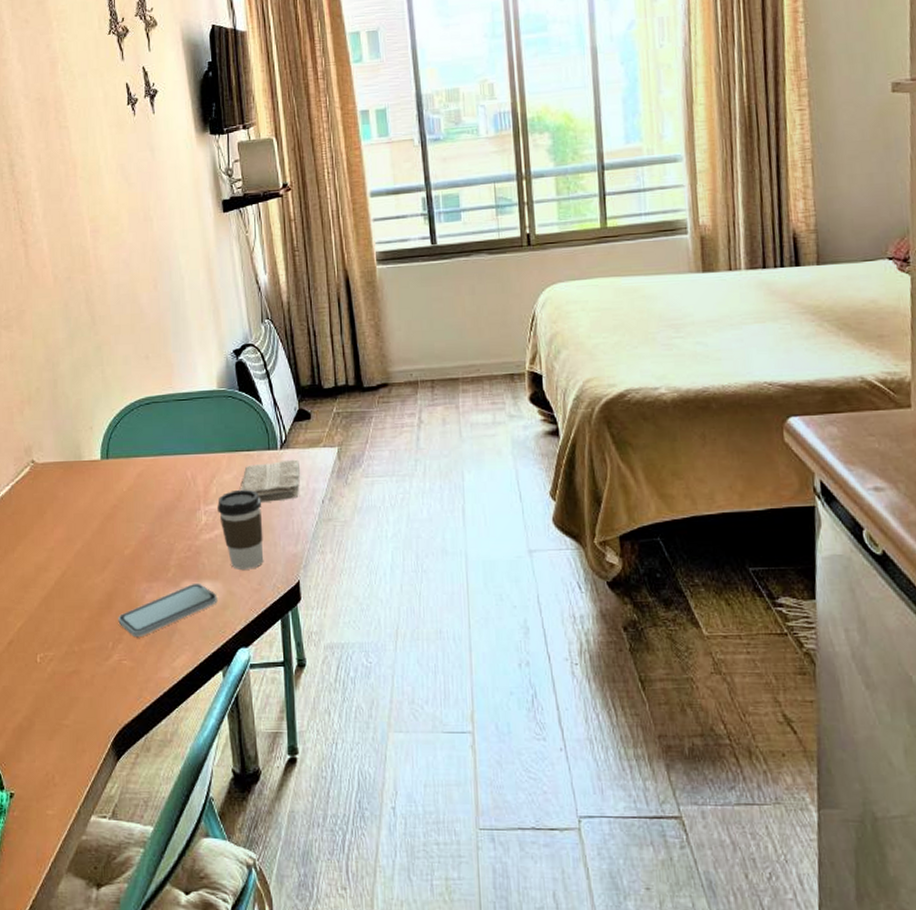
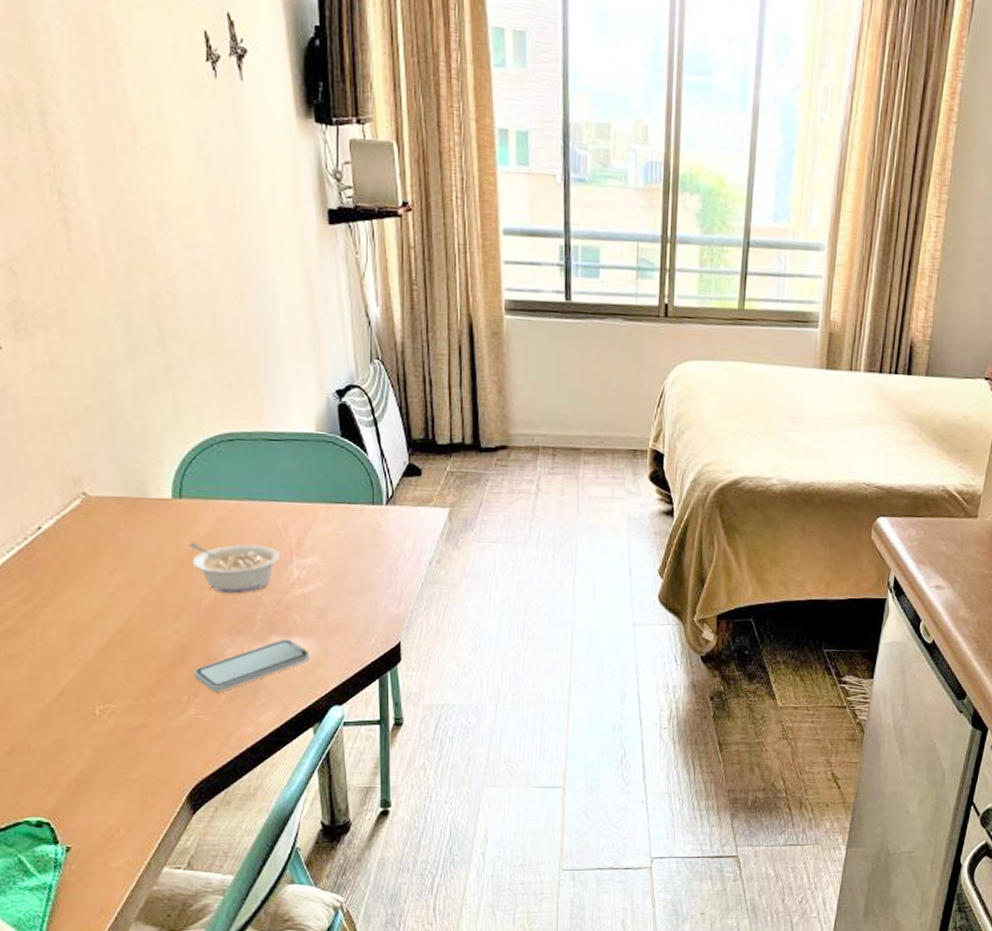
legume: none [114,495,189,543] -> present [188,543,279,594]
coffee cup: present [217,489,264,570] -> none [312,544,363,628]
washcloth: present [239,459,300,502] -> none [338,516,406,560]

